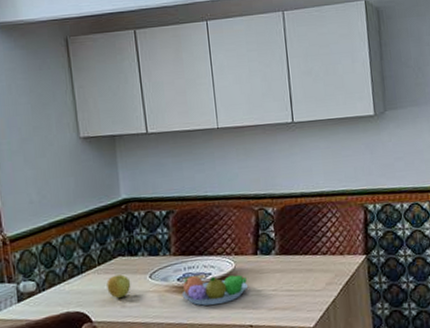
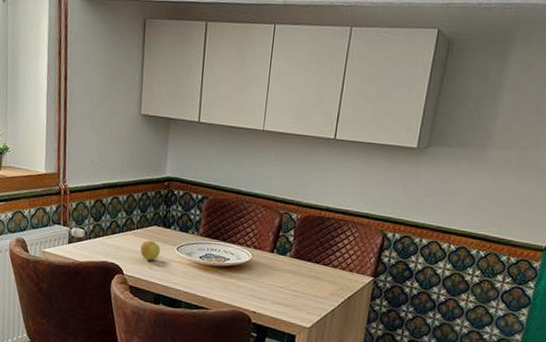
fruit bowl: present [181,274,248,306] -> none [201,257,260,287]

